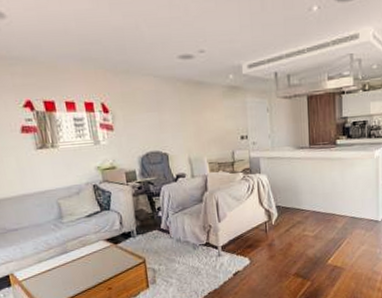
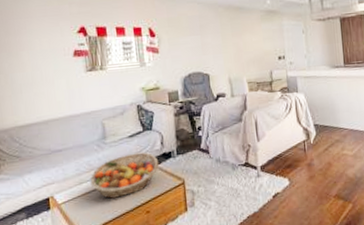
fruit basket: none [49,231,119,276] -> present [90,152,159,199]

